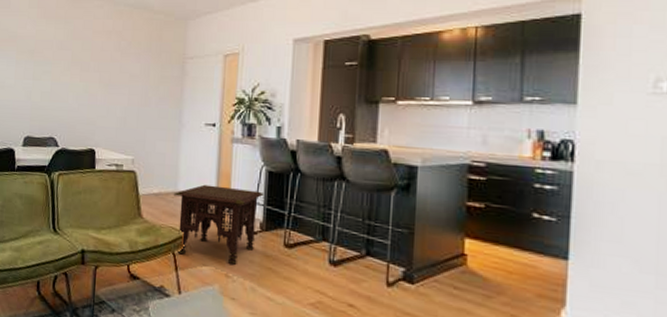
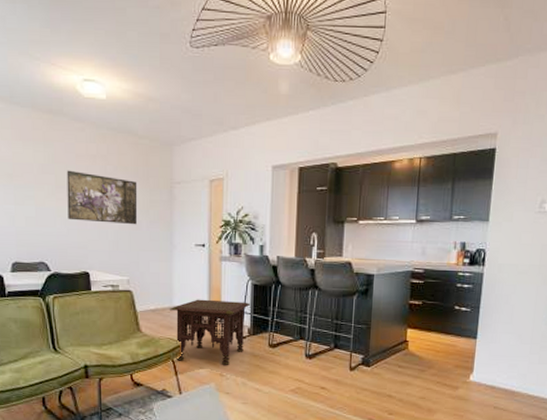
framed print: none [80,46,150,102] -> present [66,170,138,225]

